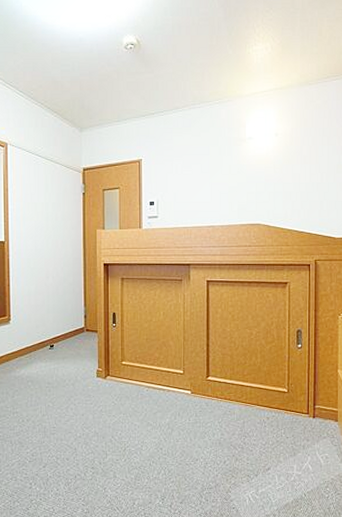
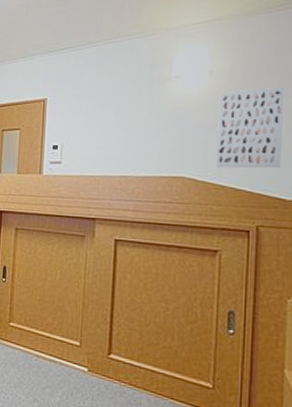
wall art: none [284,146,332,215] -> present [217,87,285,169]

